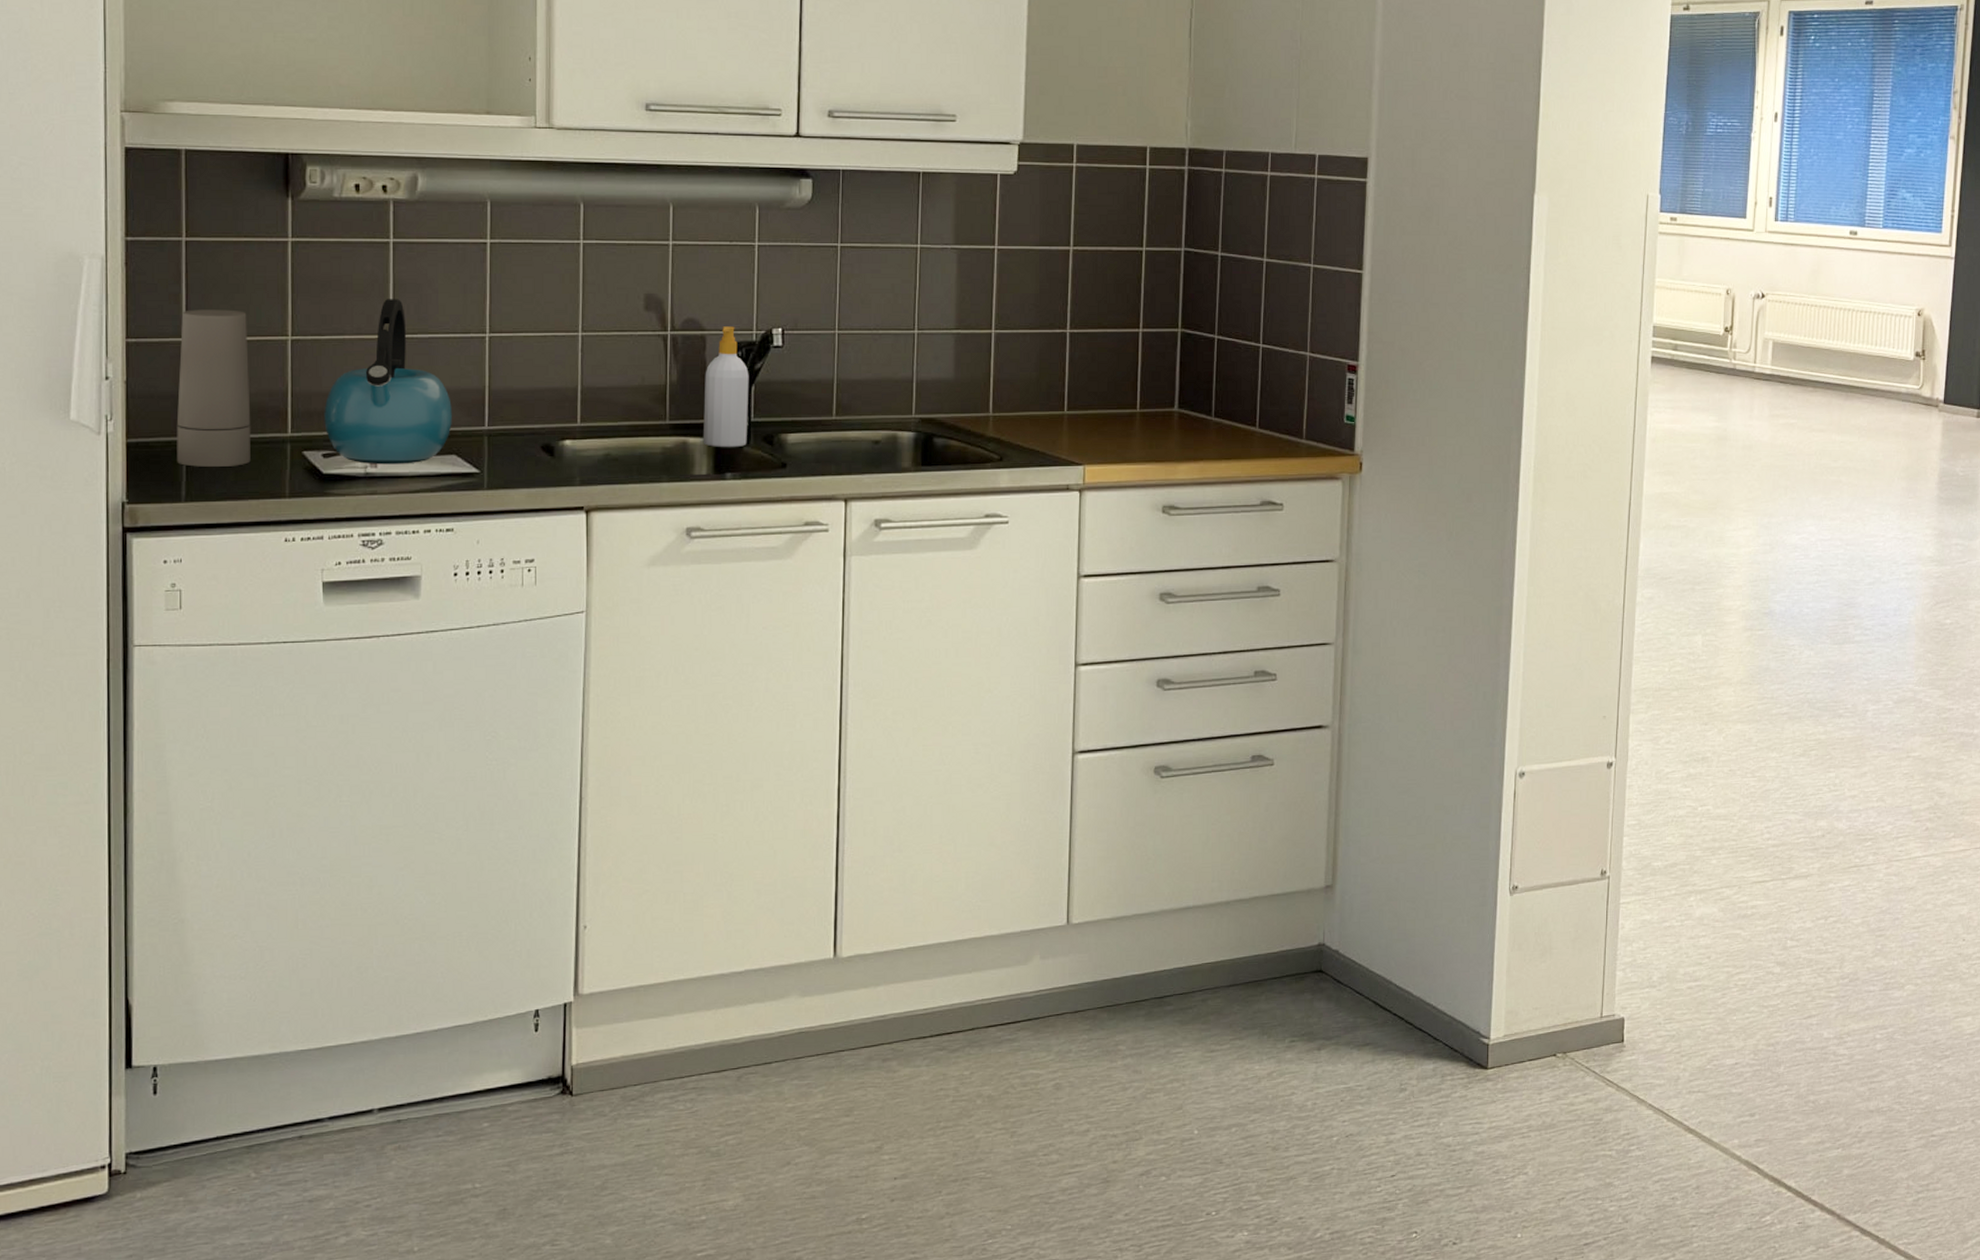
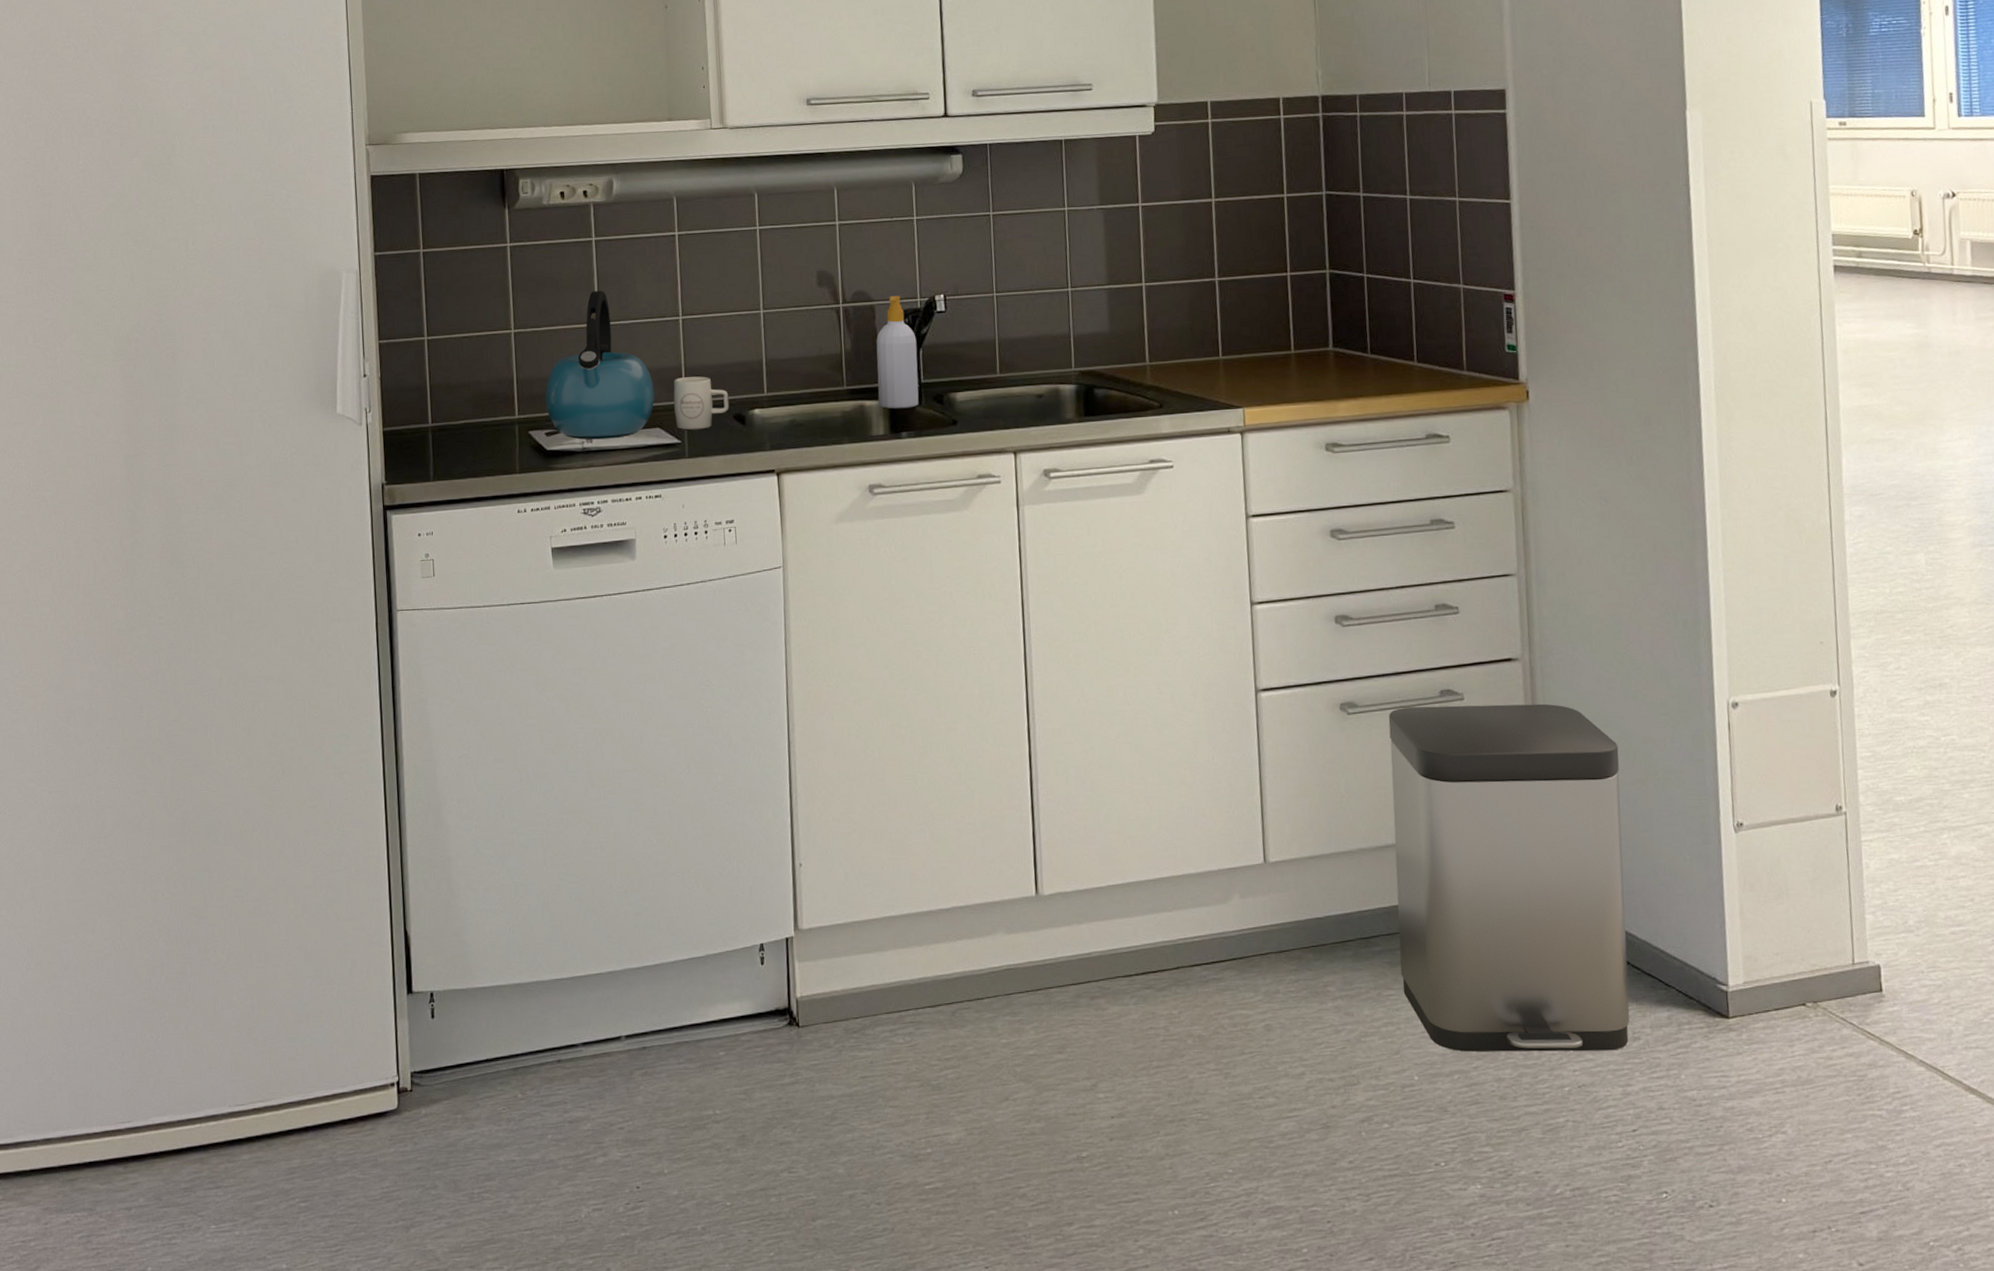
canister: present [176,309,251,467] -> none [423,309,486,450]
mug: none [473,401,537,460] -> present [673,376,730,431]
pedal bin: none [1190,770,1413,1106] -> present [1388,703,1630,1052]

